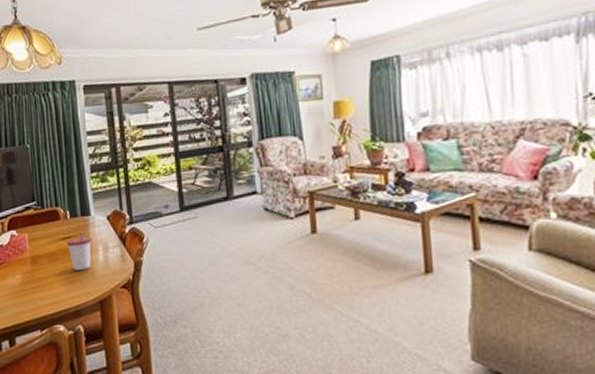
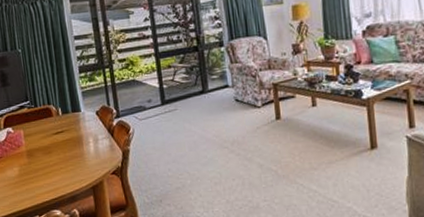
cup: present [66,232,92,270] -> none [59,127,84,161]

